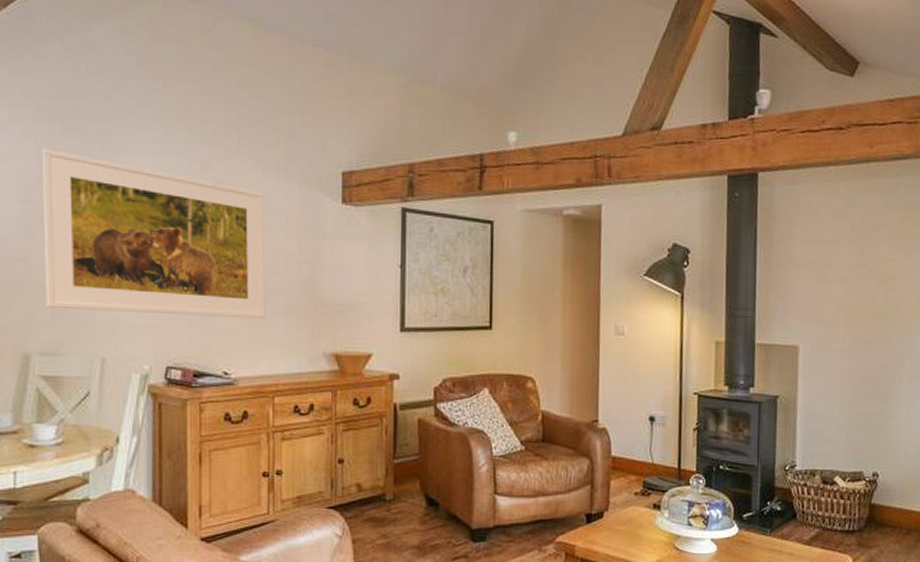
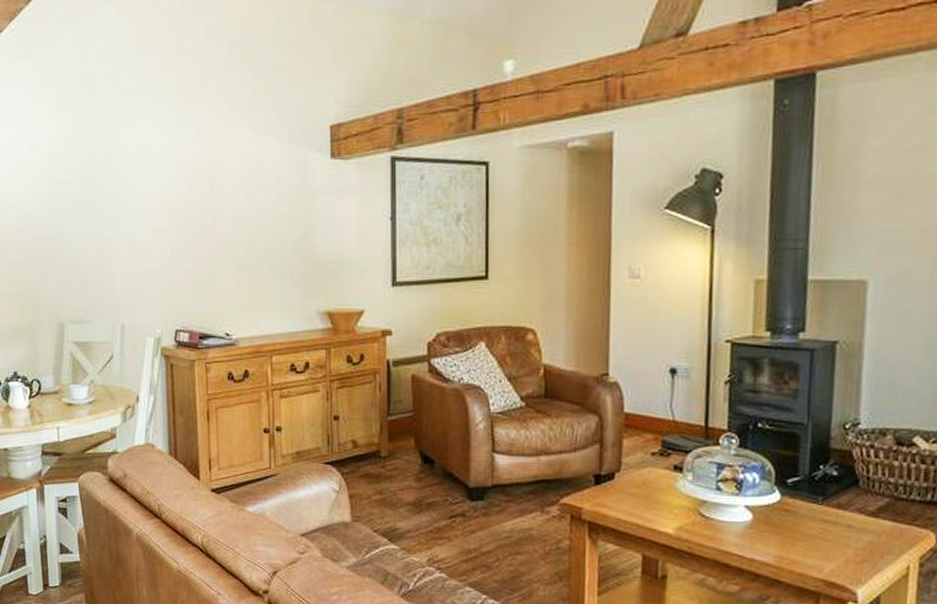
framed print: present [41,147,266,318] -> none [63,132,262,281]

